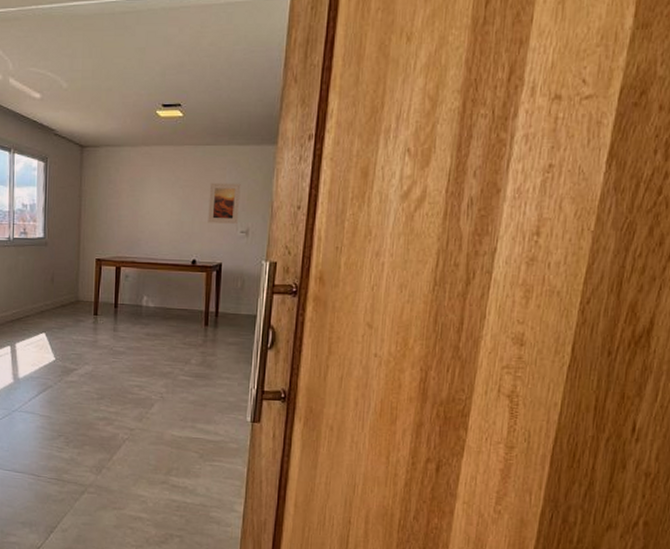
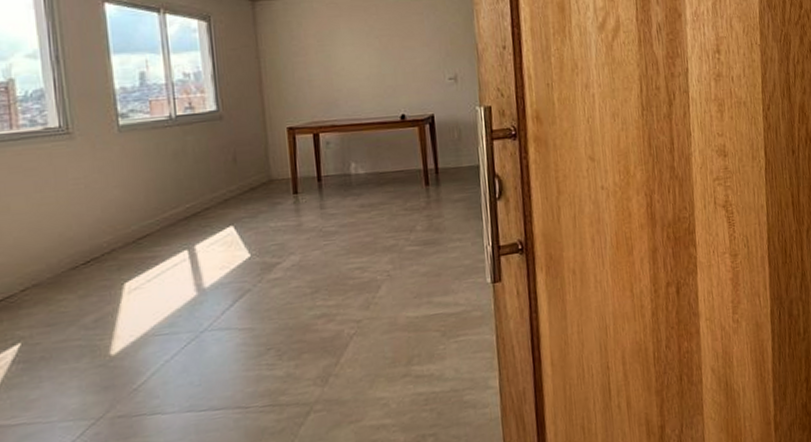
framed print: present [208,182,241,224] -> none [408,27,444,73]

